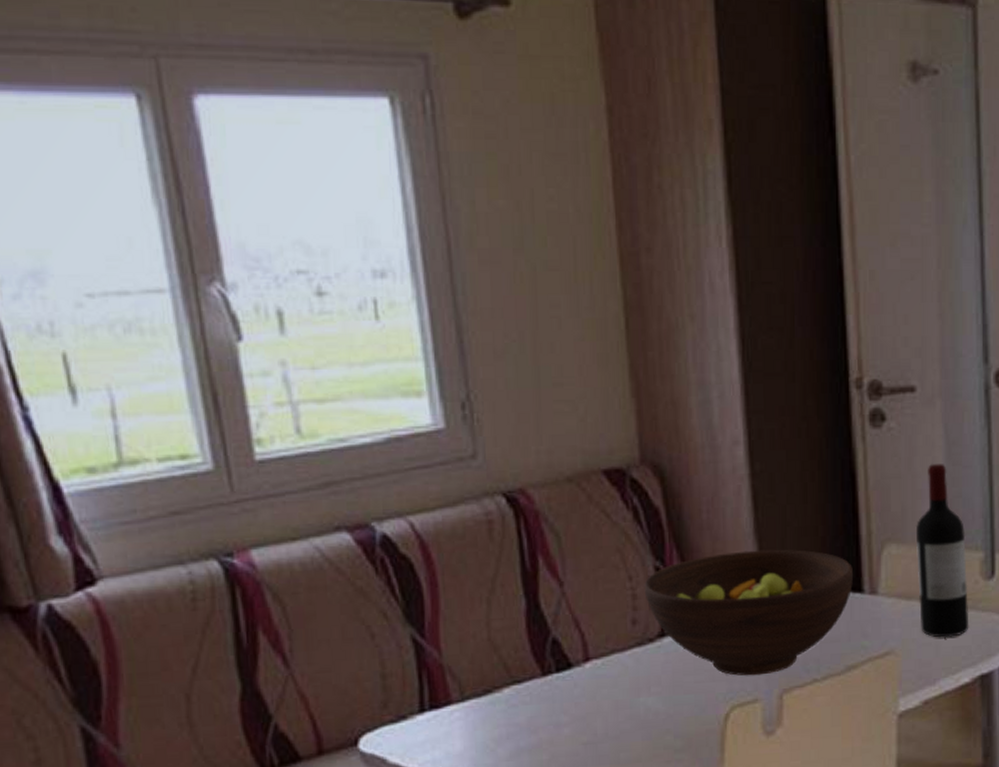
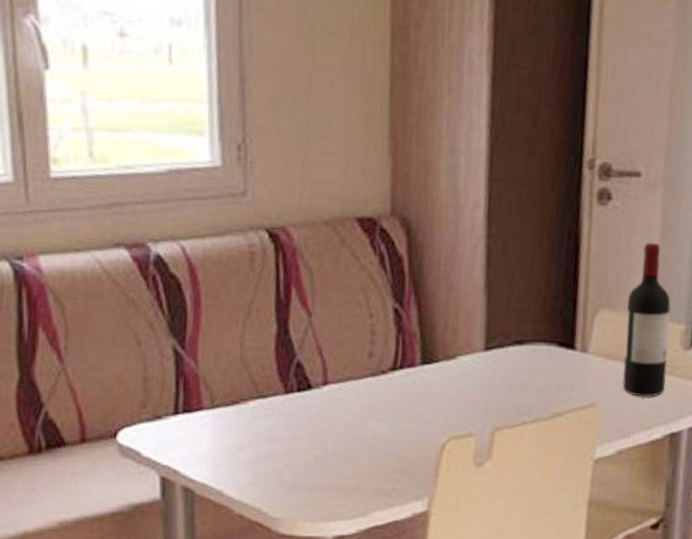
fruit bowl: present [644,549,854,676] -> none [382,302,569,413]

